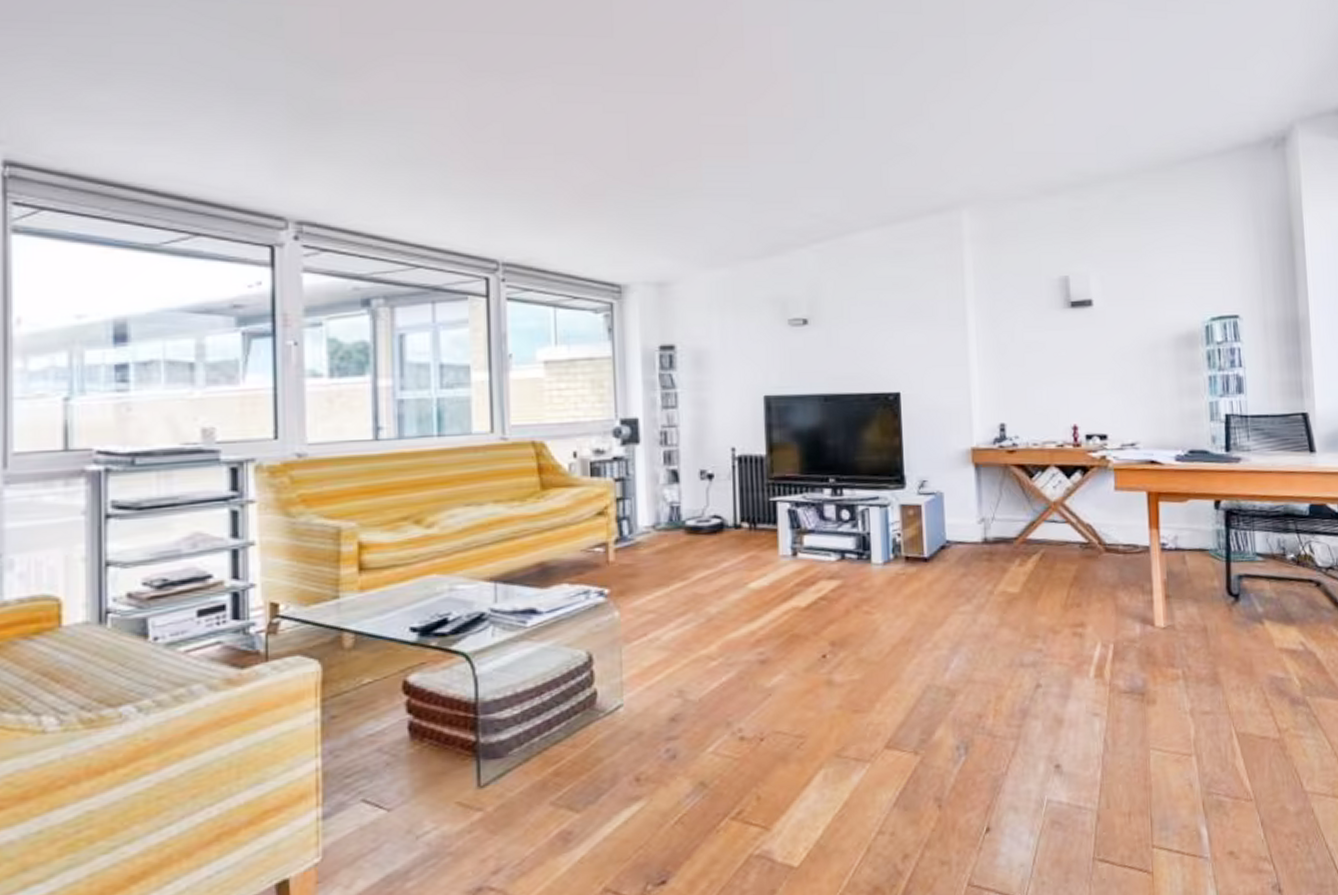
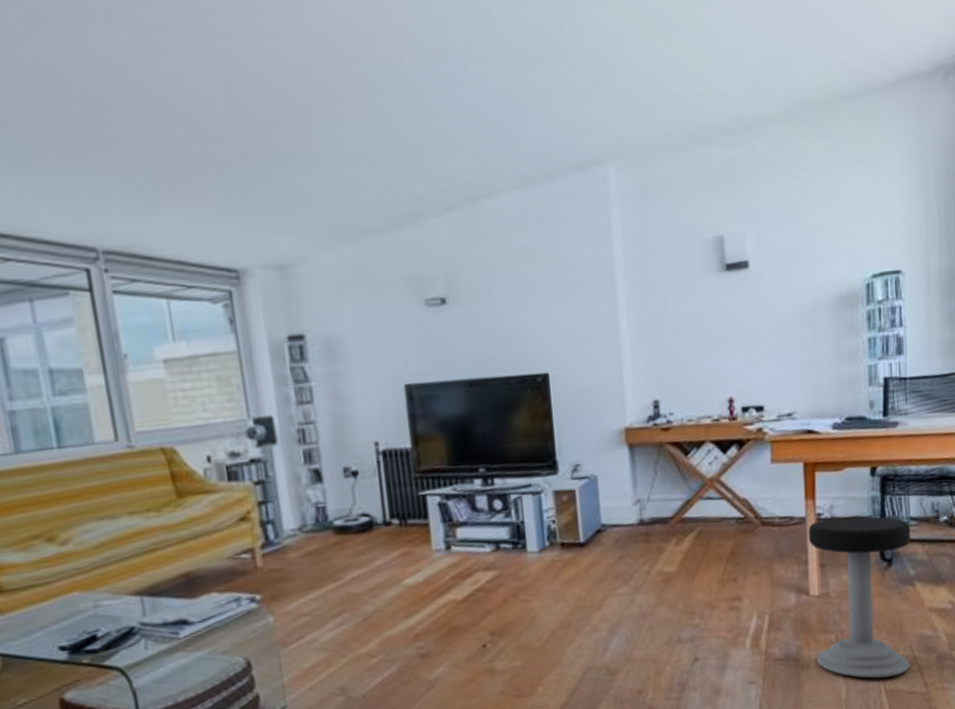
stool: none [1152,548,1261,720] -> present [808,516,911,679]

